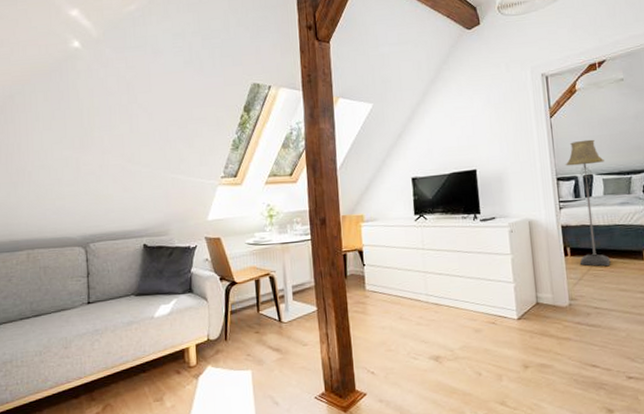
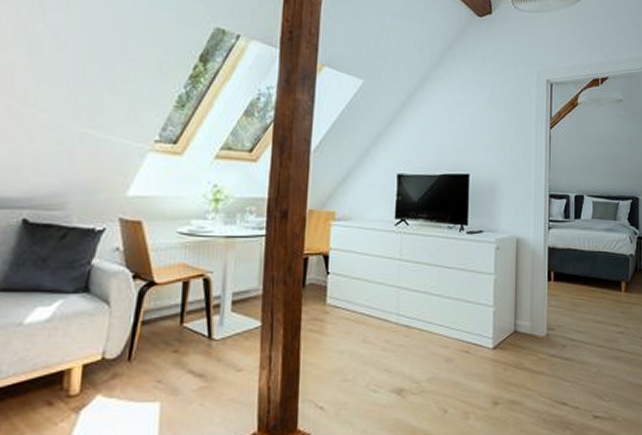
floor lamp: present [565,139,611,266] -> none [559,157,596,294]

